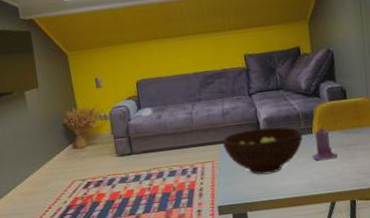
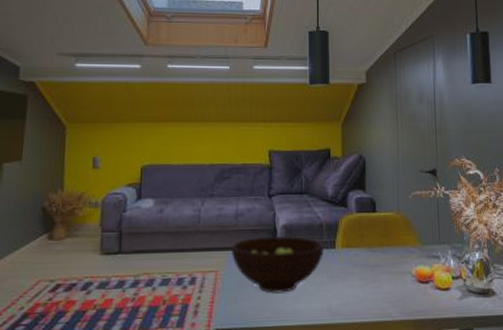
candle: present [313,126,338,161] -> none [333,241,362,282]

